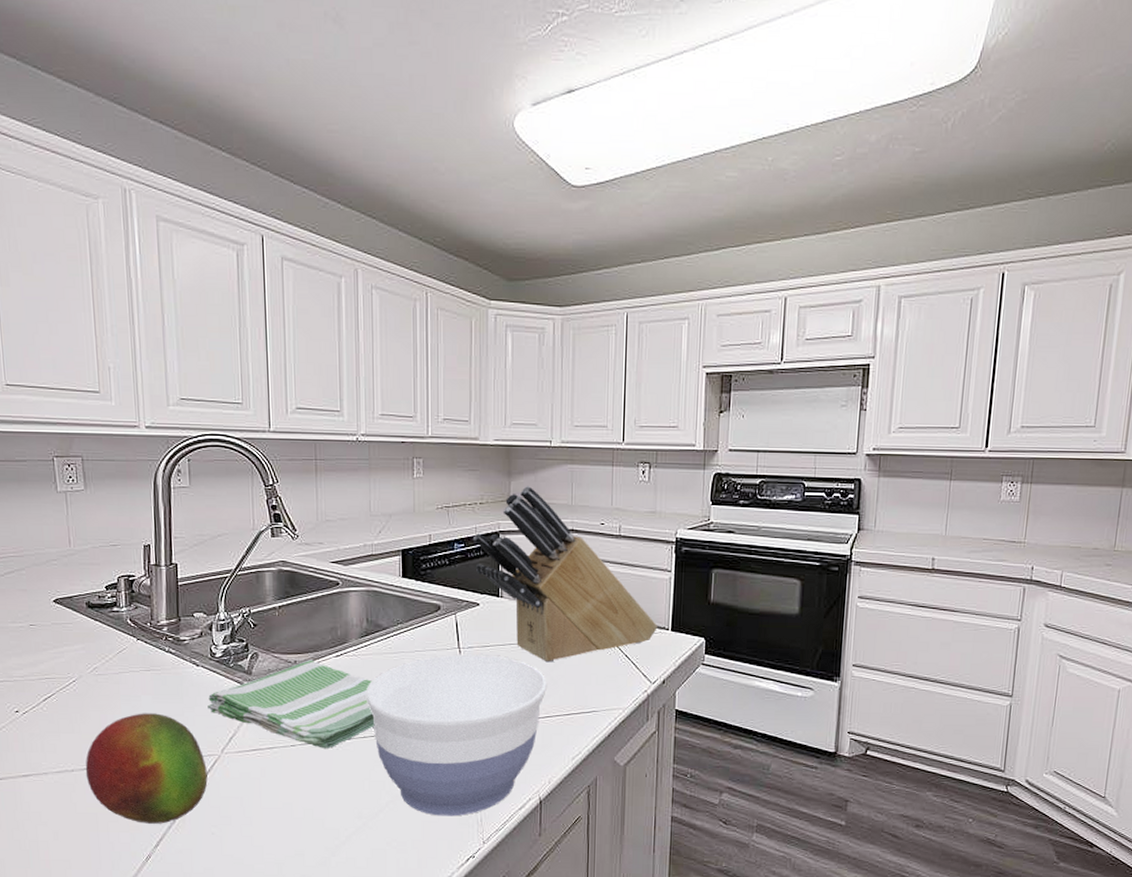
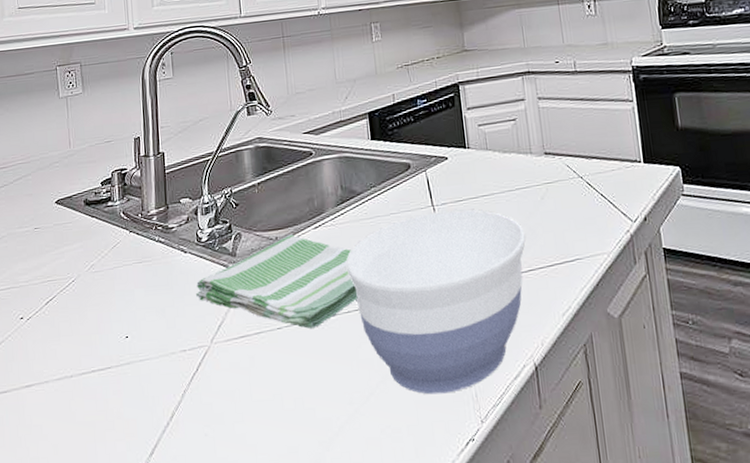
fruit: present [85,713,208,824] -> none [83,306,199,429]
knife block: present [472,486,658,663] -> none [434,35,629,211]

